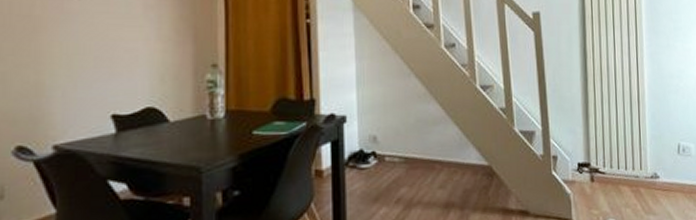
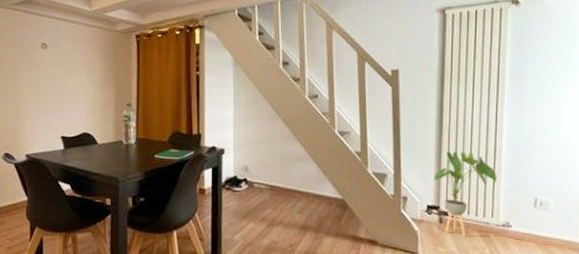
house plant: none [582,100,643,194] -> present [434,151,497,236]

